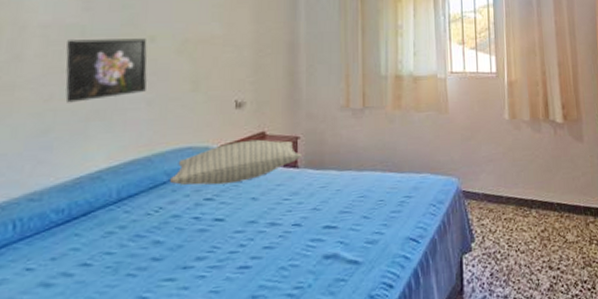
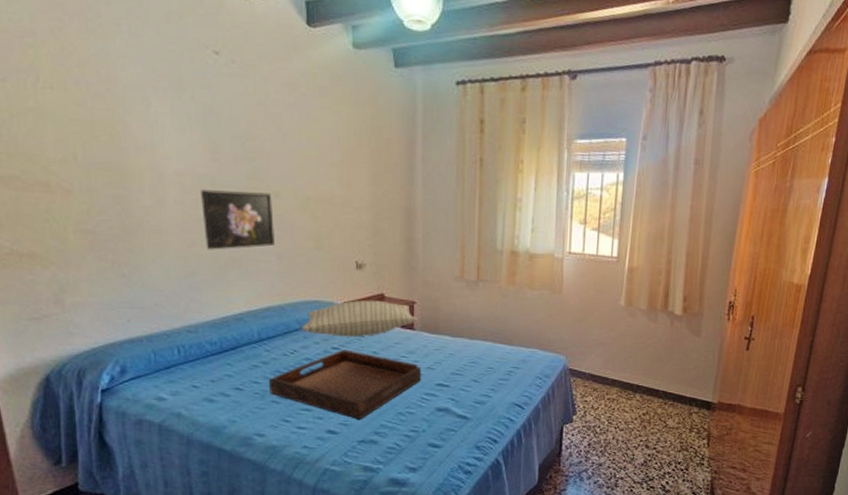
serving tray: none [124,199,306,283] -> present [268,349,421,420]

